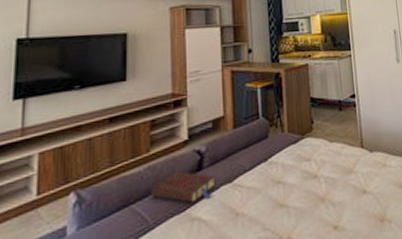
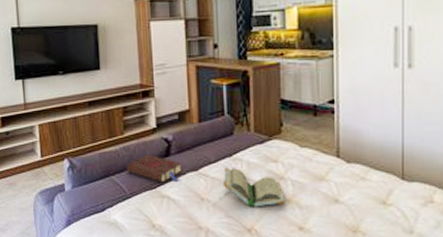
book: none [258,173,320,214] -> present [222,168,285,207]

